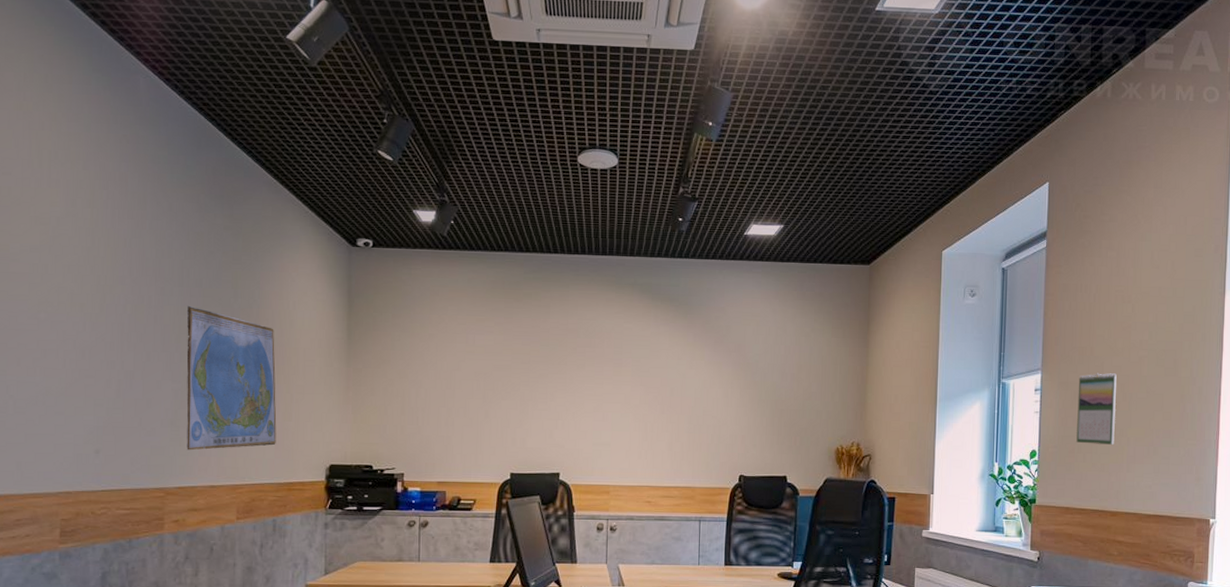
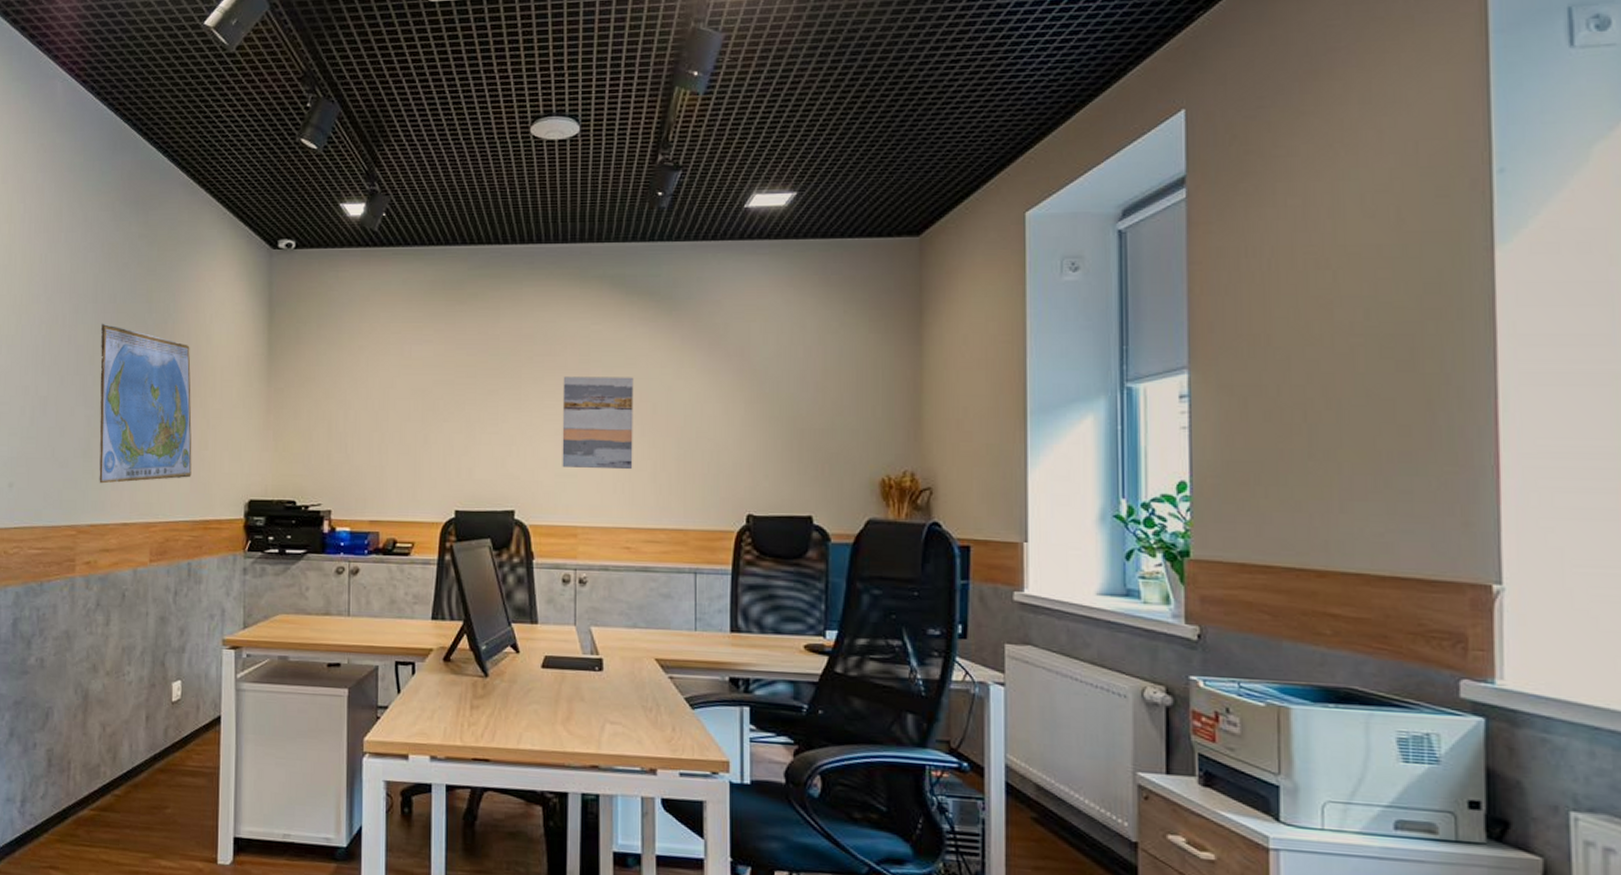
wall art: none [598,364,656,440] -> present [562,376,634,470]
calendar: present [1076,373,1117,445] -> none [1250,370,1316,473]

